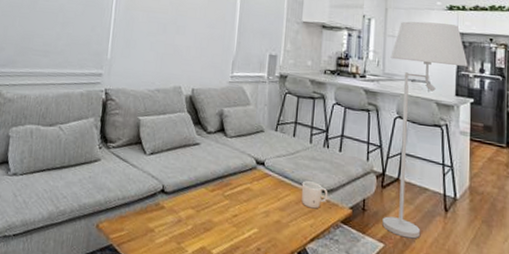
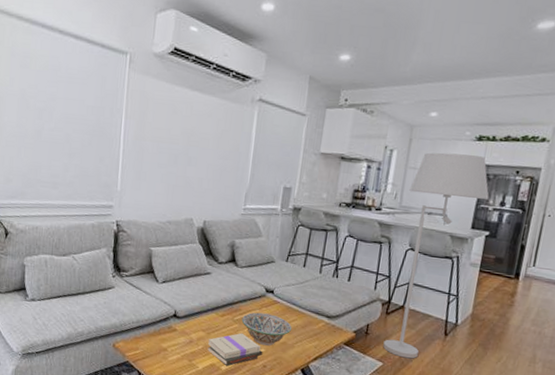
books: none [197,210,256,250] -> present [207,332,263,367]
decorative bowl: none [232,186,286,225] -> present [241,312,292,346]
mug: present [301,181,328,209] -> none [307,307,334,333]

